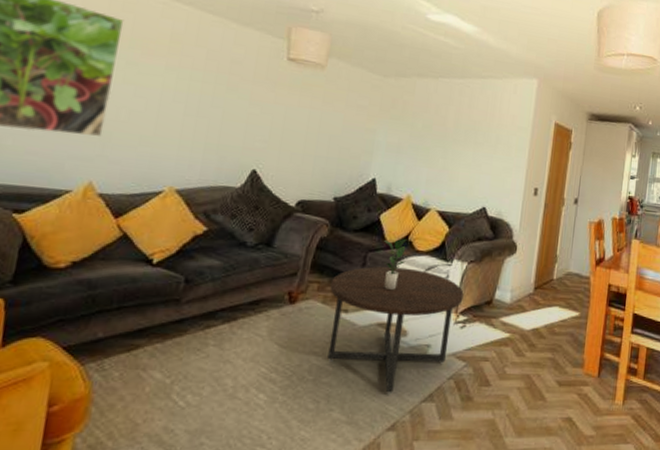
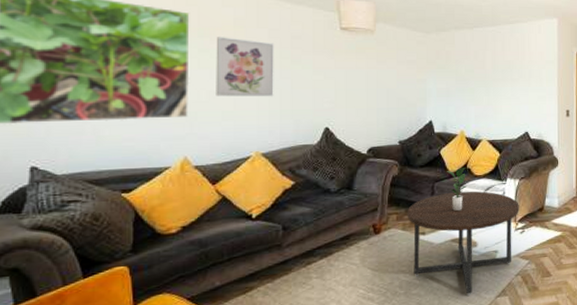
wall art: none [136,50,211,127] -> present [216,37,274,97]

